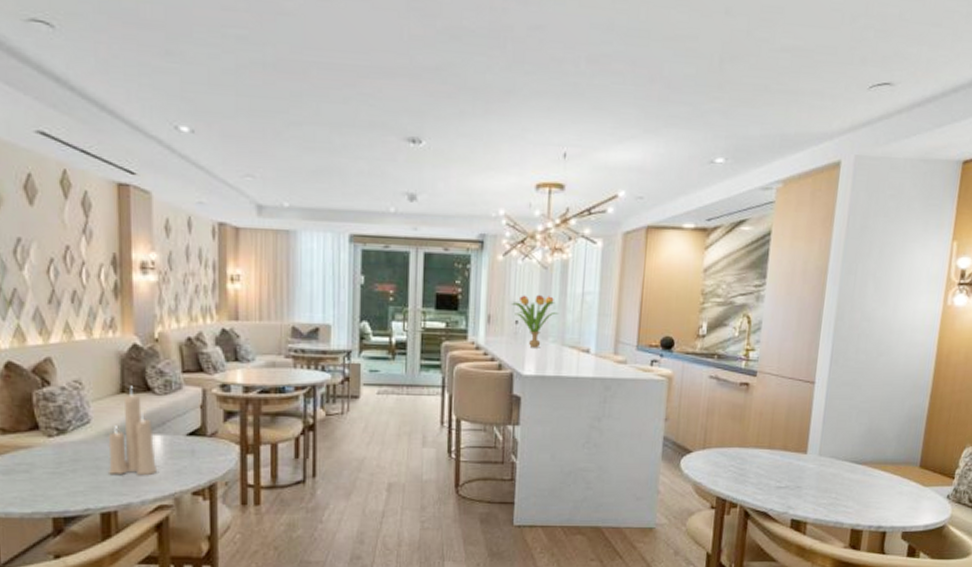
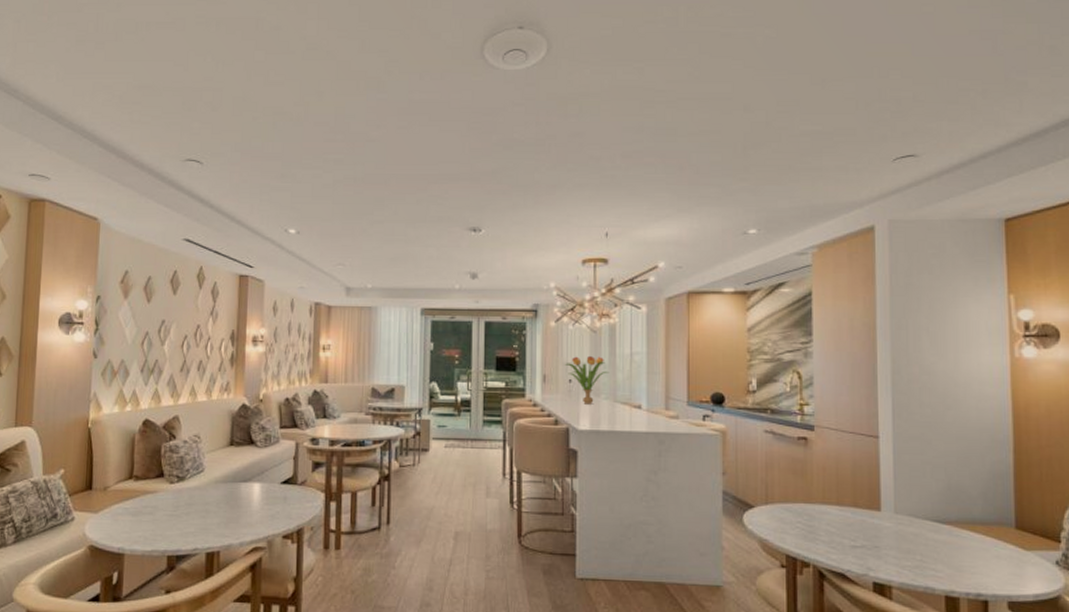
candle: present [108,385,156,476] -> none [216,439,254,520]

